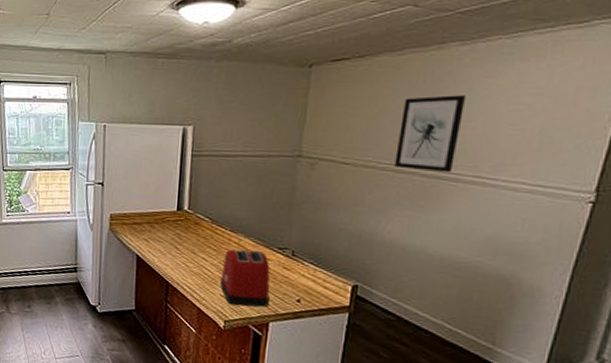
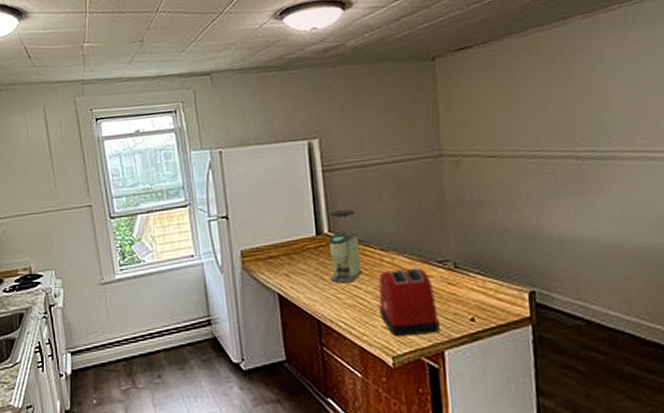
coffee grinder: none [183,192,214,255] -> present [328,210,363,283]
wall art: present [394,95,465,173] -> none [539,68,606,154]

